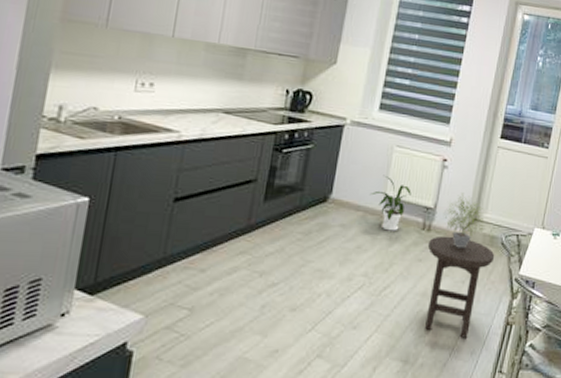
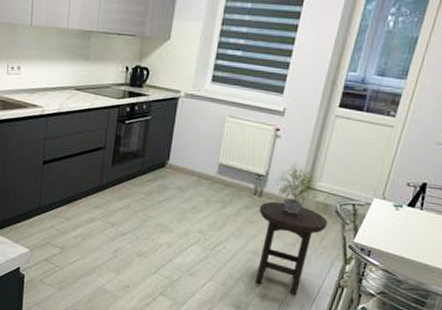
house plant: present [369,175,411,231] -> none [203,143,243,195]

